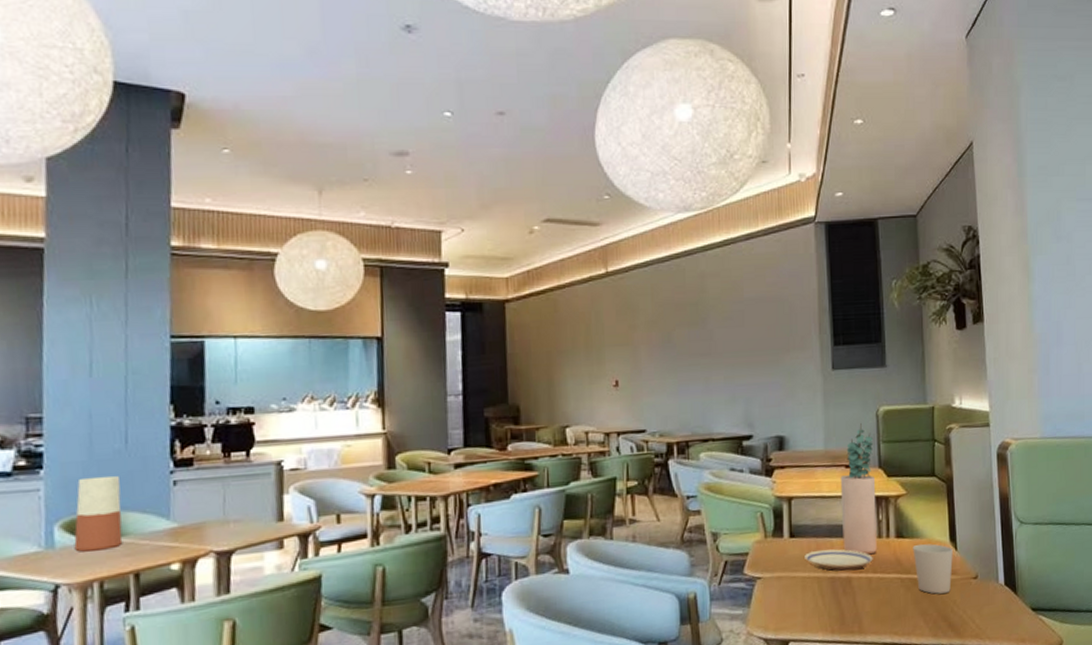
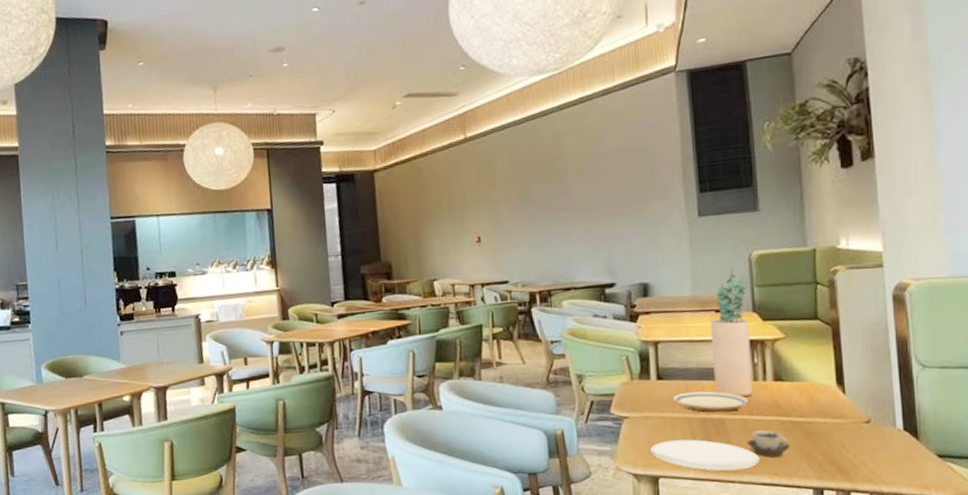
vase: present [74,475,123,552] -> none [54,328,89,387]
plate: none [782,599,882,633] -> present [651,439,760,472]
cup: none [870,588,910,616] -> present [746,430,791,457]
dixie cup: present [913,543,953,594] -> none [793,387,841,437]

